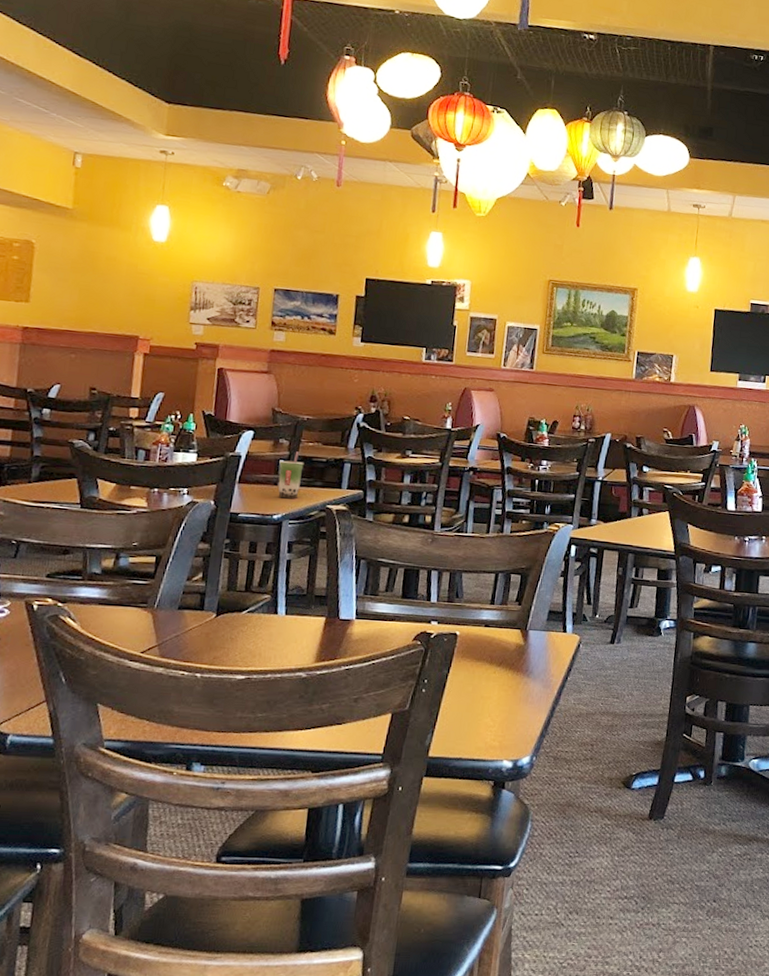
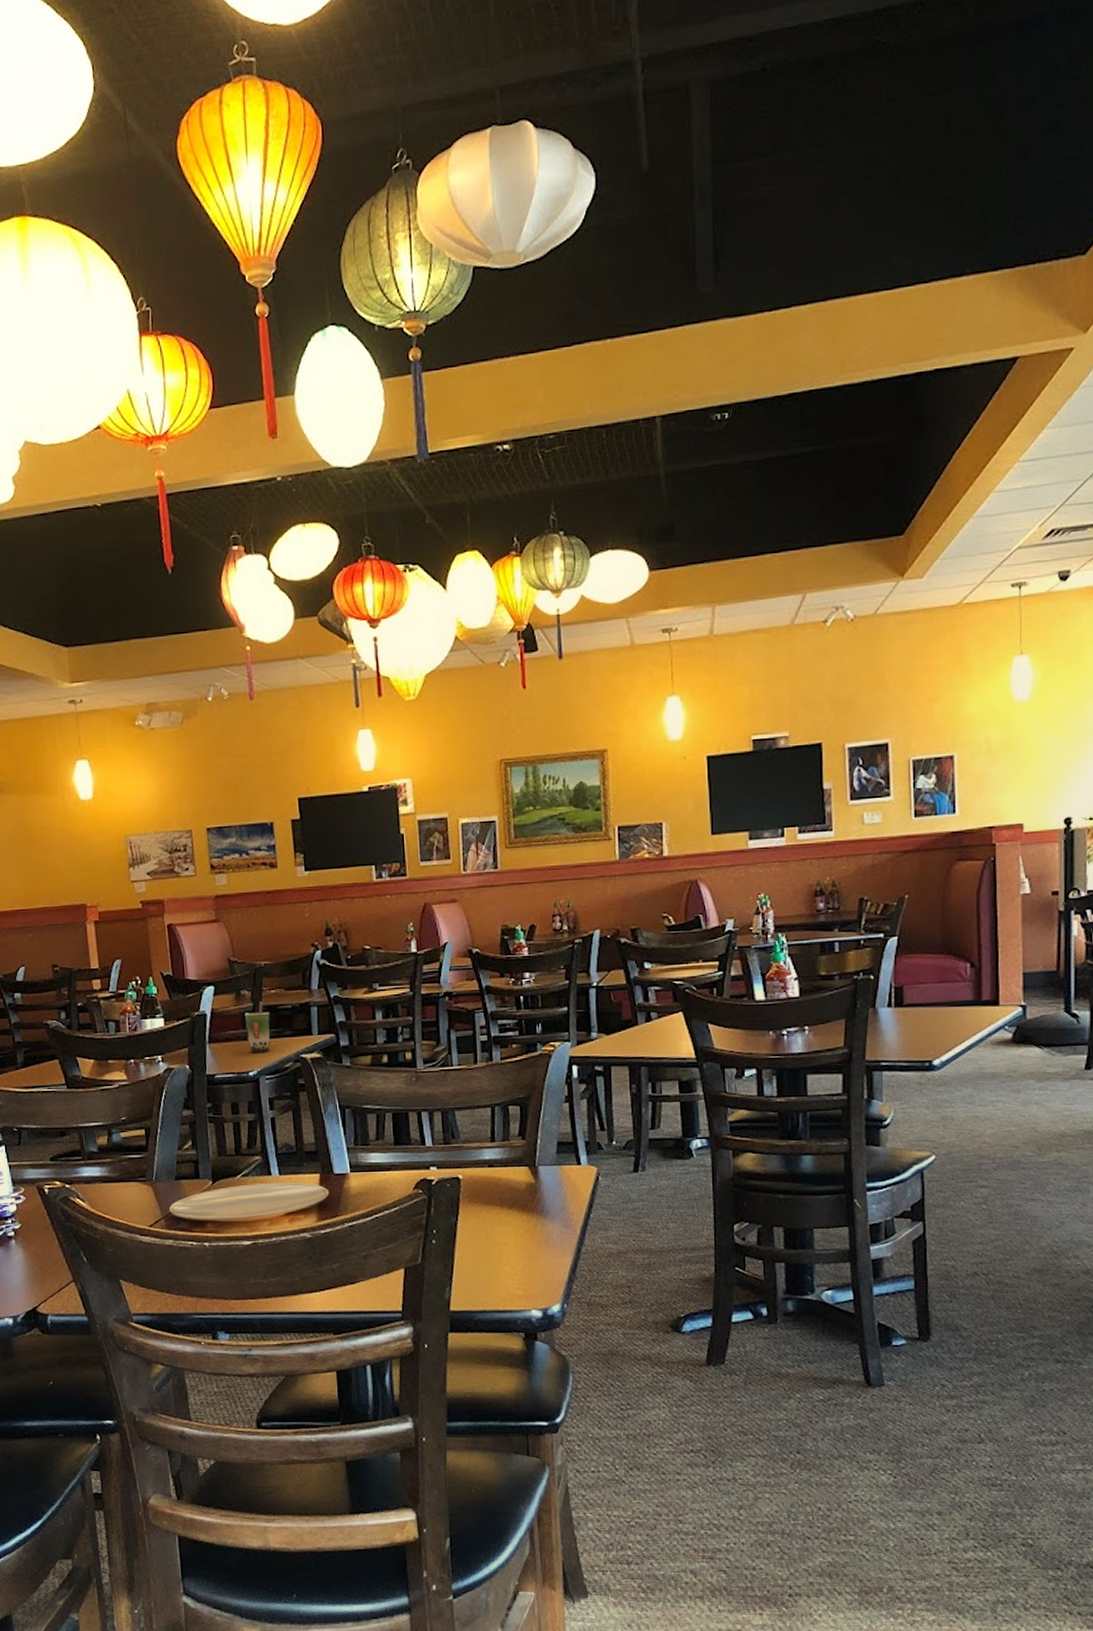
plate: none [166,620,332,657] -> present [169,1182,330,1223]

